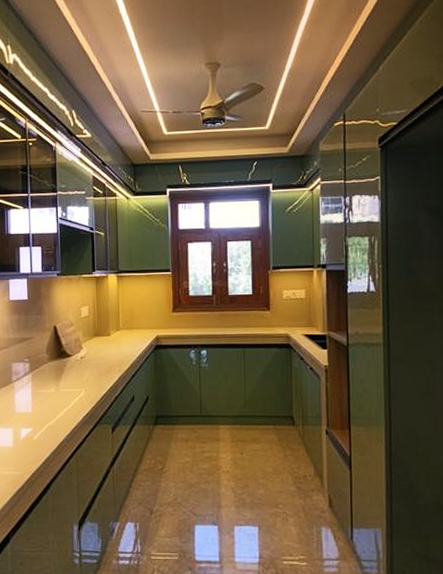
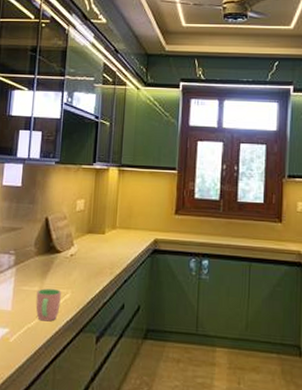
cup: none [53,389,76,418] -> present [35,288,61,322]

